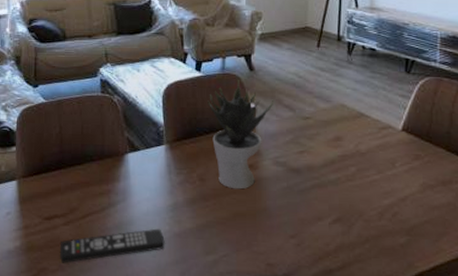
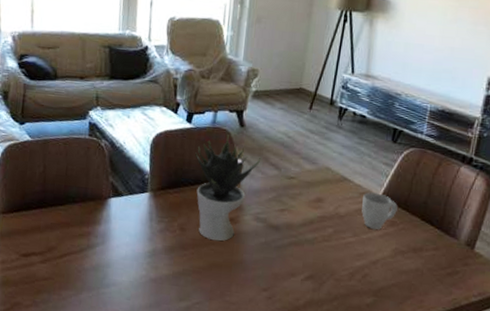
remote control: present [59,228,165,263] -> none [34,272,141,300]
mug: none [383,126,420,164] -> present [361,192,398,229]

